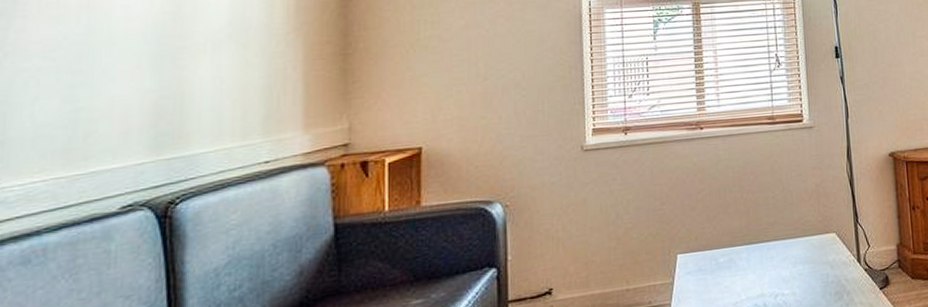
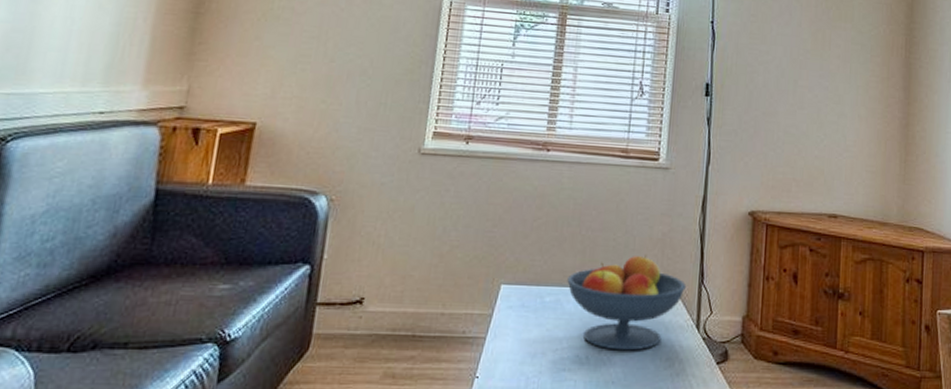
fruit bowl: none [737,205,843,294] -> present [567,254,686,351]

